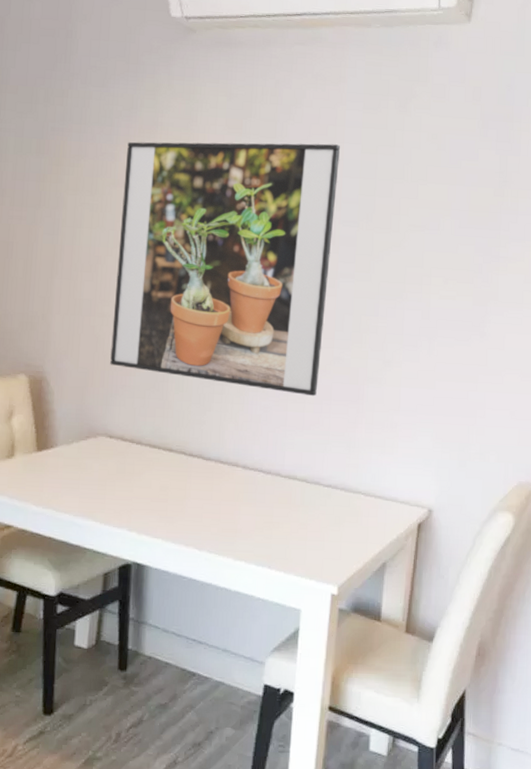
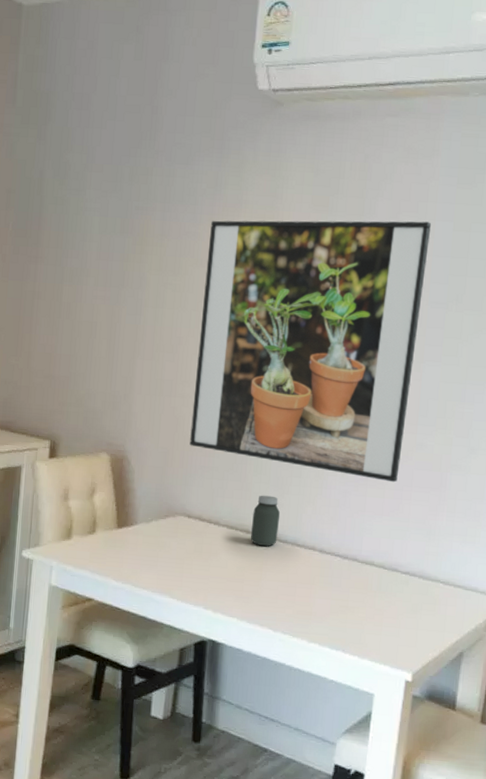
jar: none [173,412,203,464] -> present [250,495,280,546]

